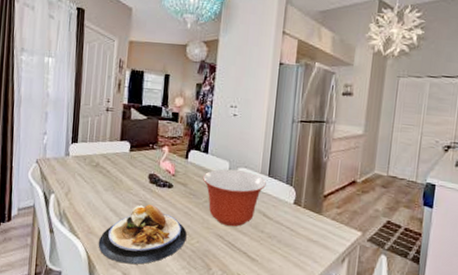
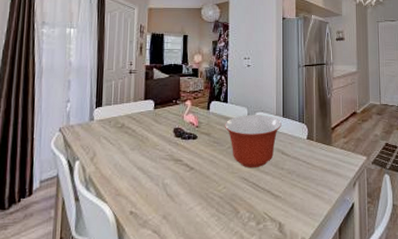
plate: present [98,204,187,265] -> none [126,158,214,221]

